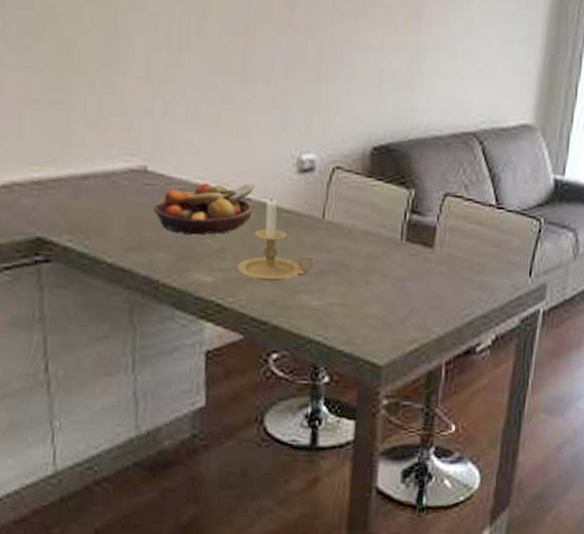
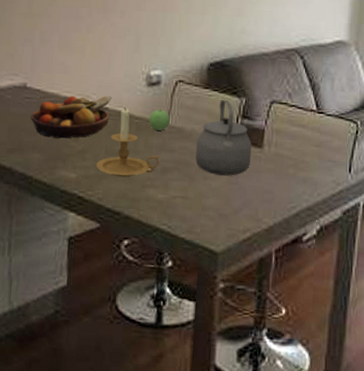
apple: none [300,201,326,227] -> present [148,109,170,131]
tea kettle: none [356,190,422,280] -> present [196,99,252,176]

